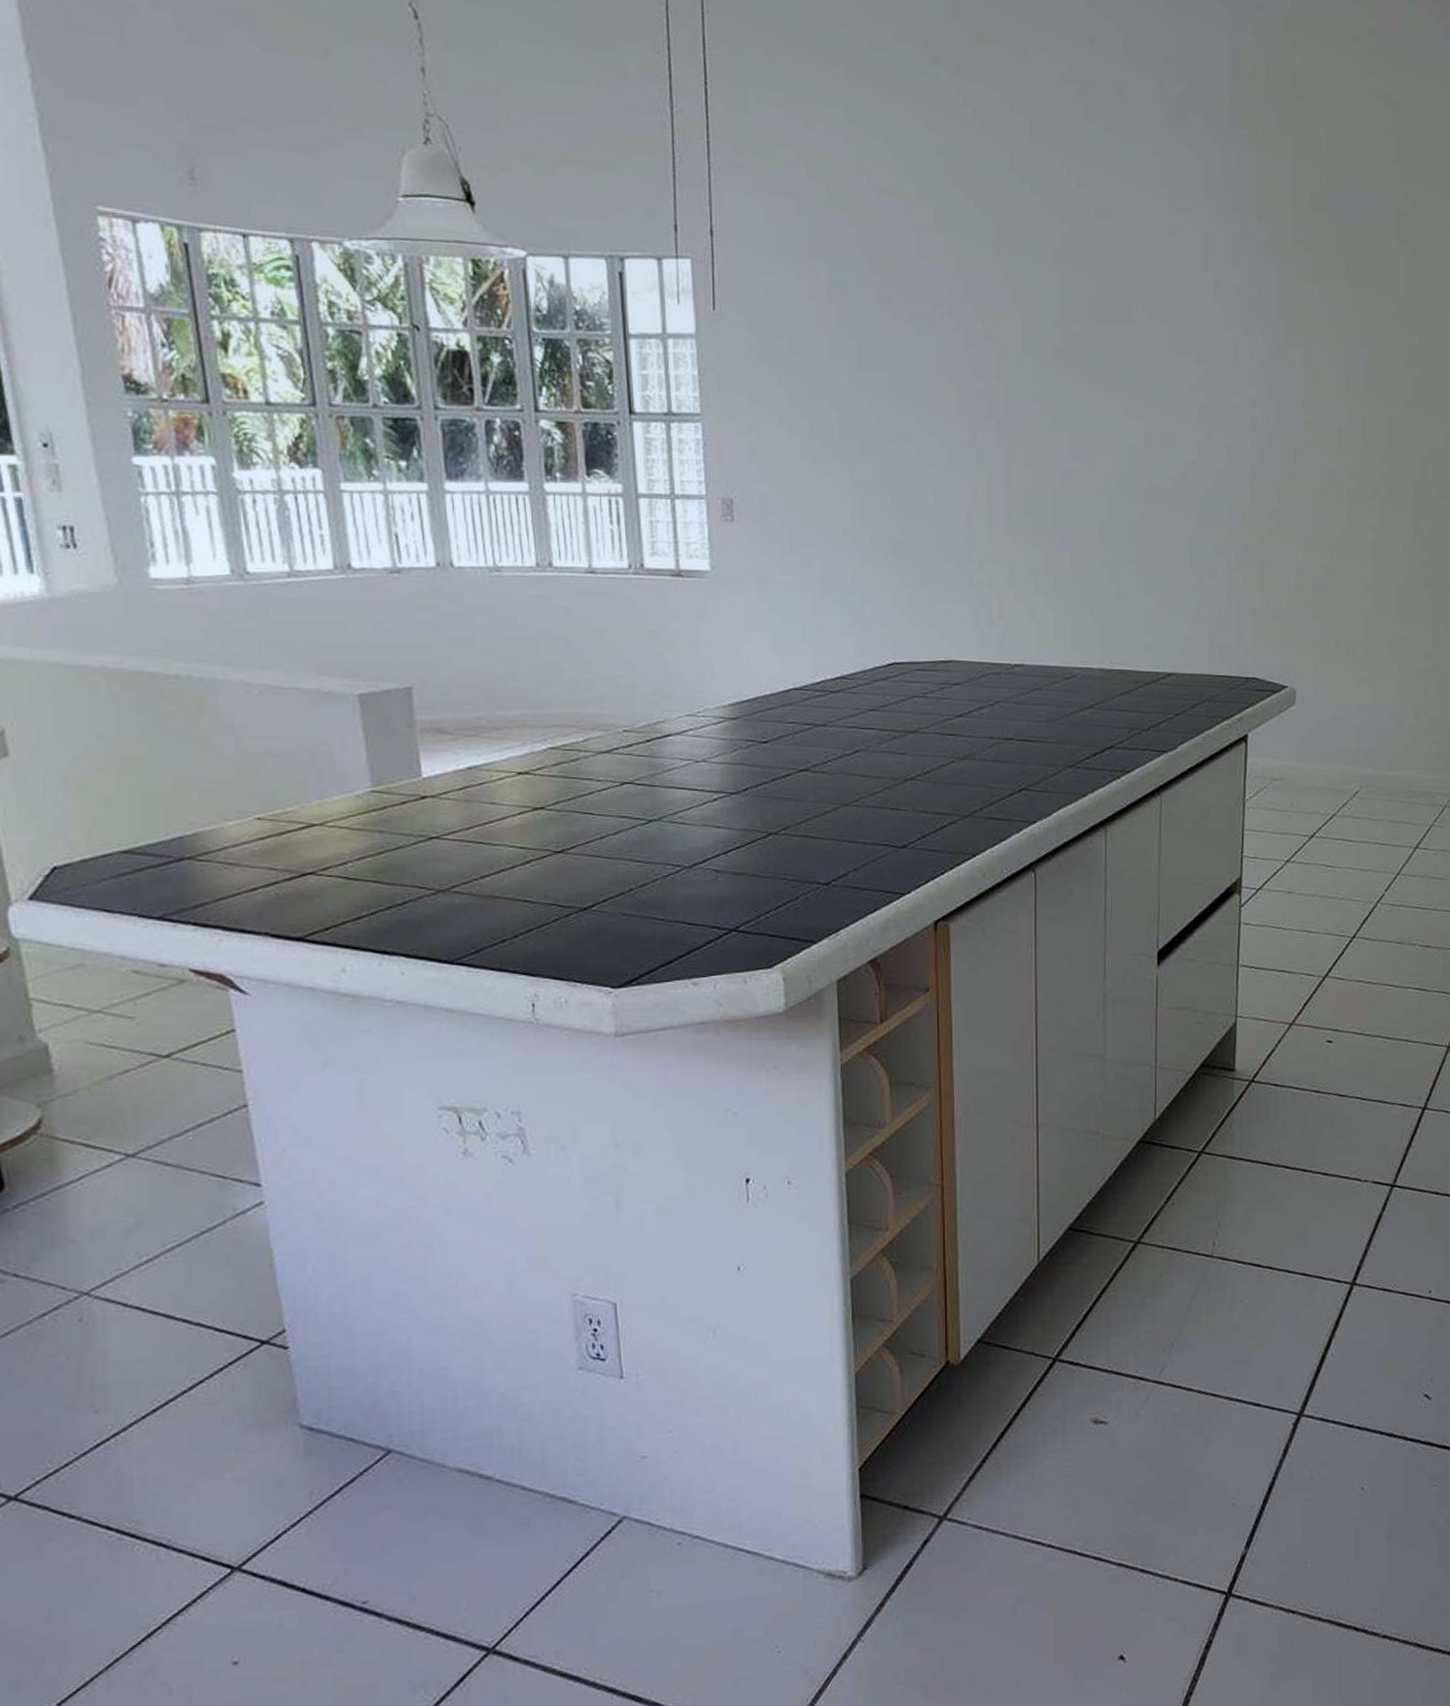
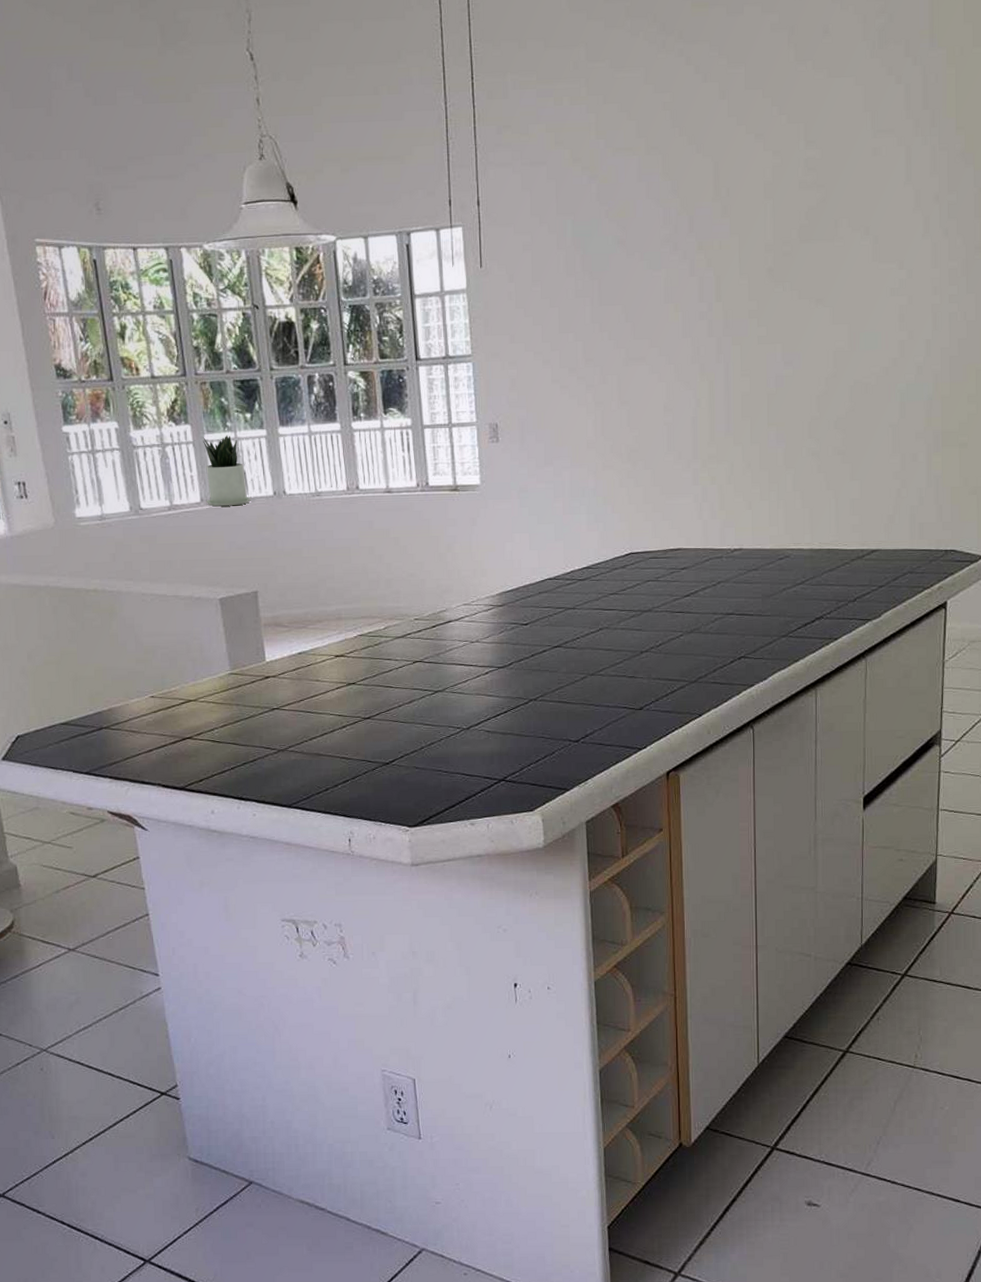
planter: none [338,485,405,577] -> present [203,435,251,507]

